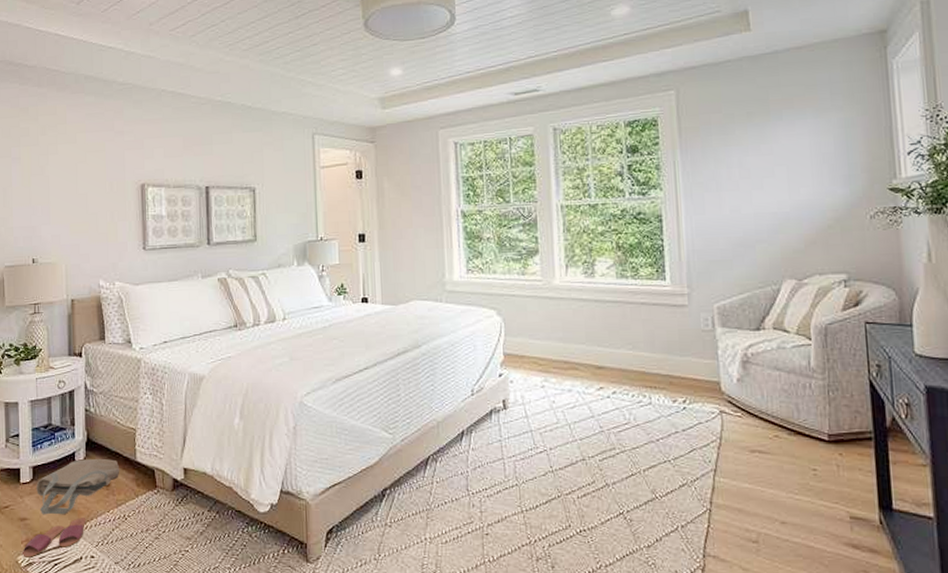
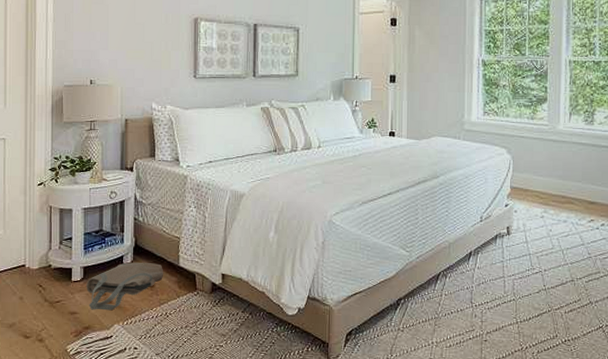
slippers: present [23,518,86,558] -> none [72,314,131,347]

